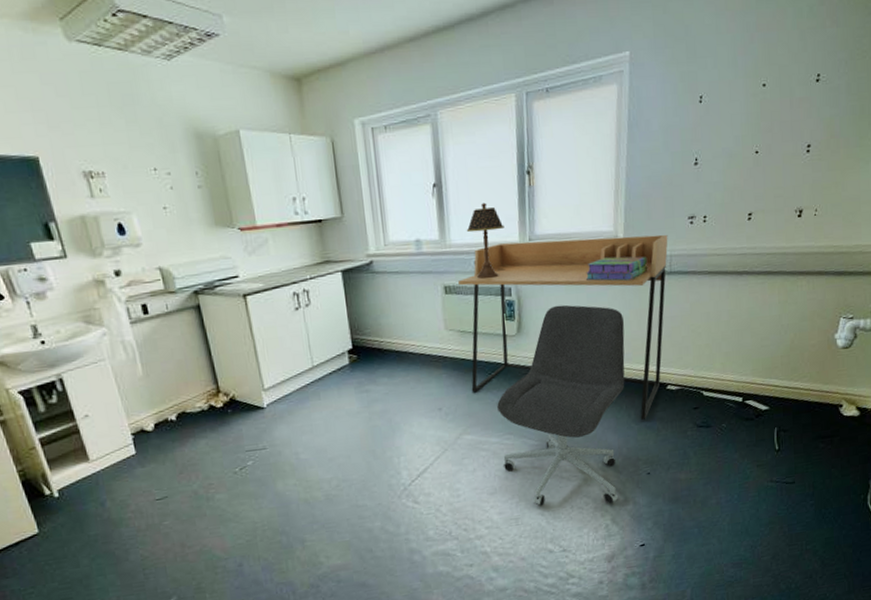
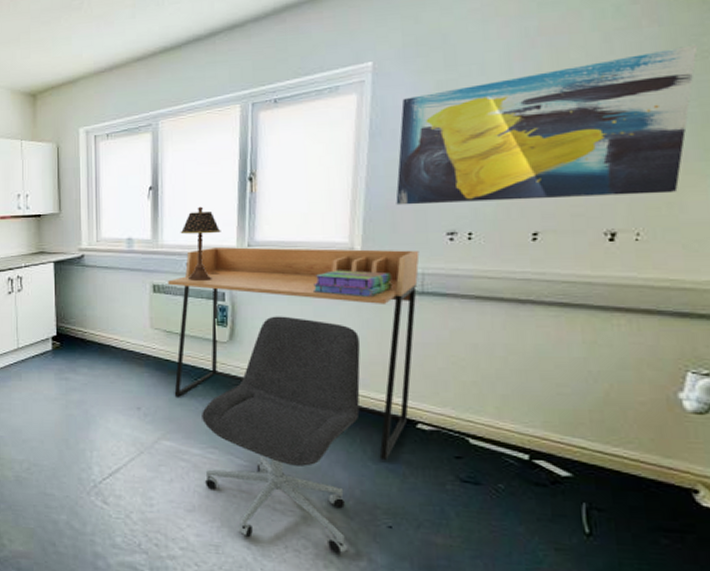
wall art: none [650,45,860,194] -> present [395,44,698,206]

